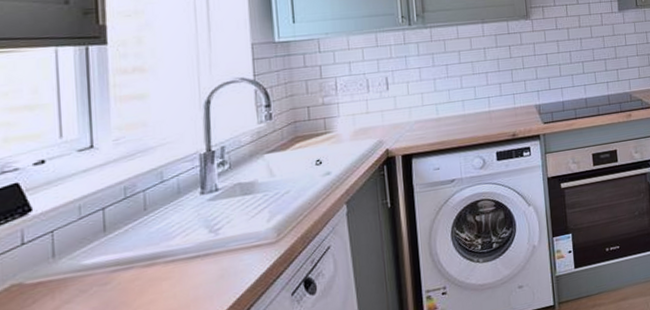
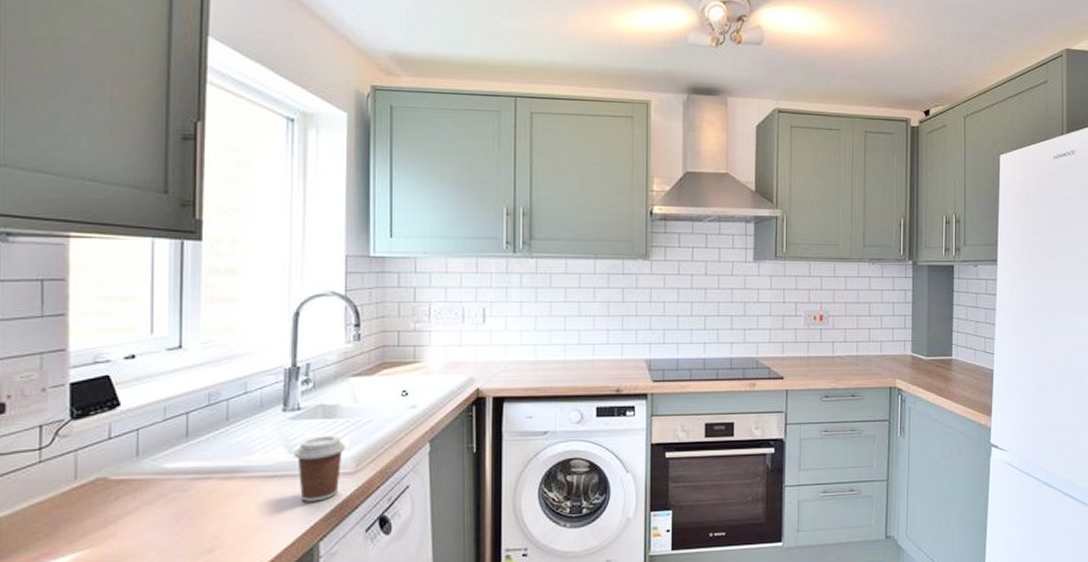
coffee cup: none [215,210,266,276] -> present [294,435,346,502]

